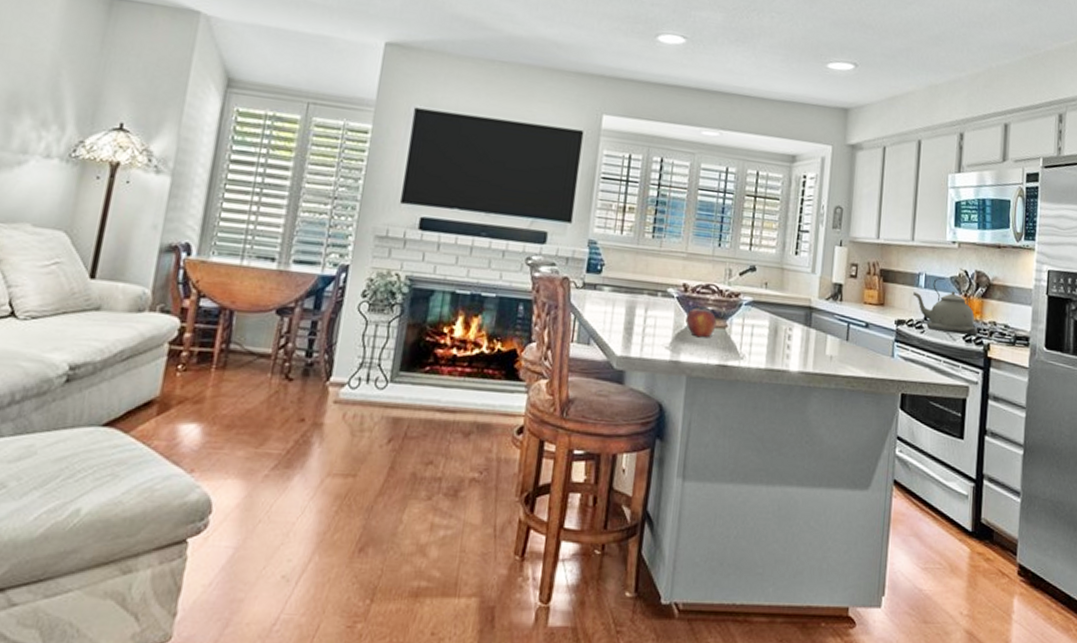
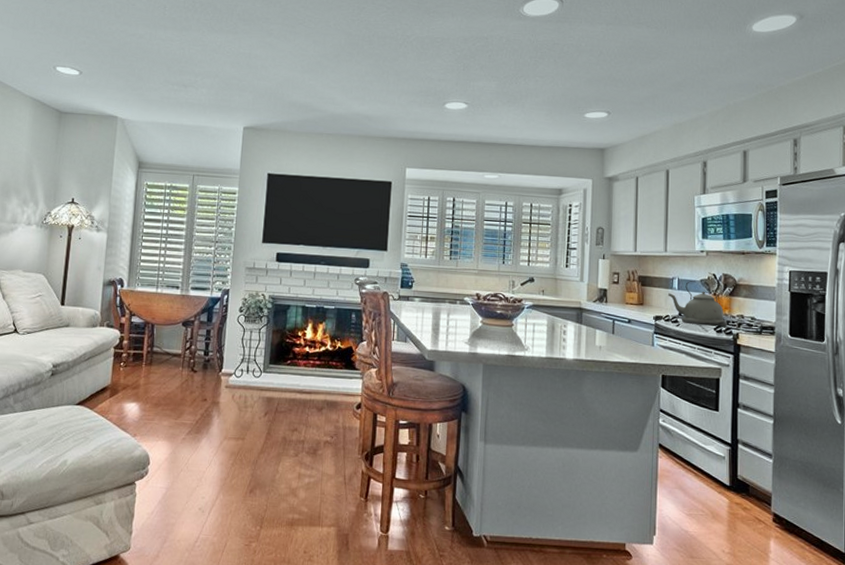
fruit: present [686,306,717,338] -> none [480,310,505,335]

